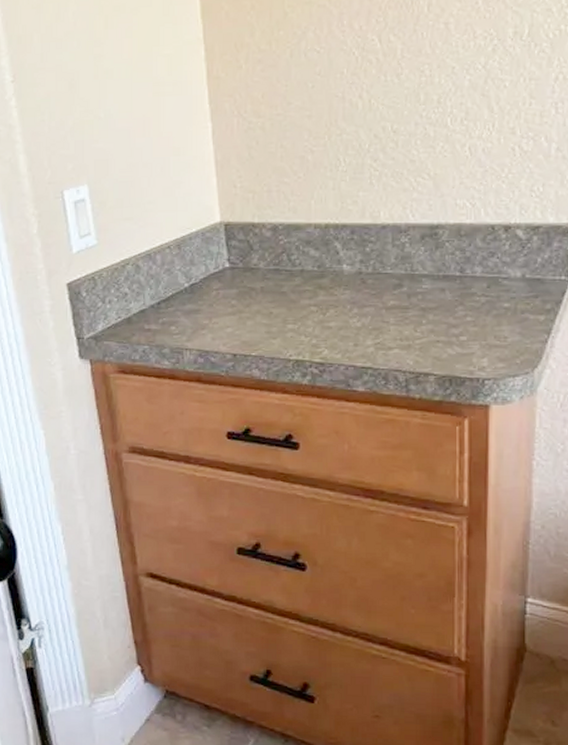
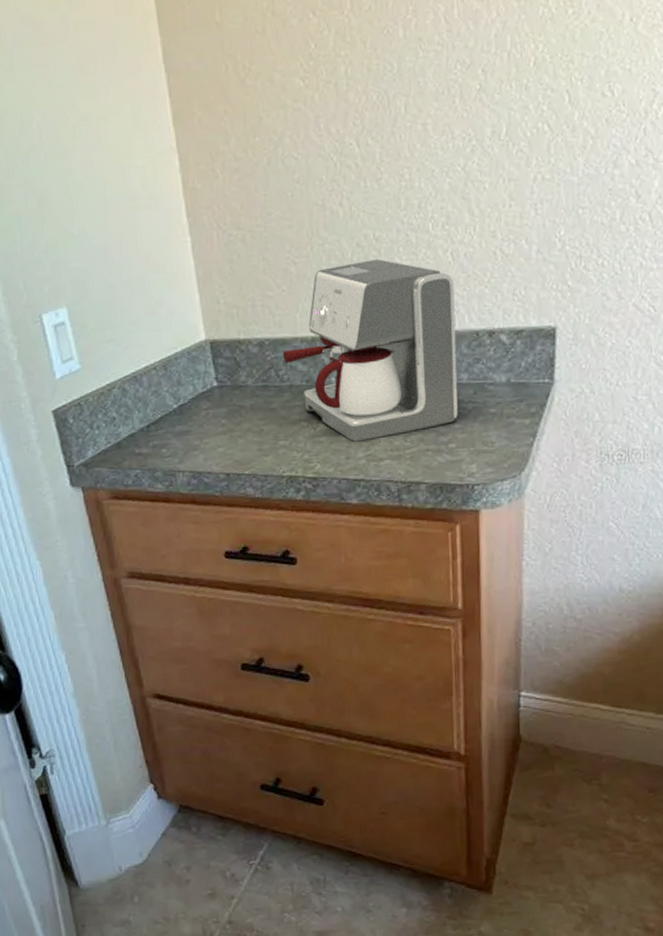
coffee maker: none [295,151,471,329] -> present [282,259,458,442]

